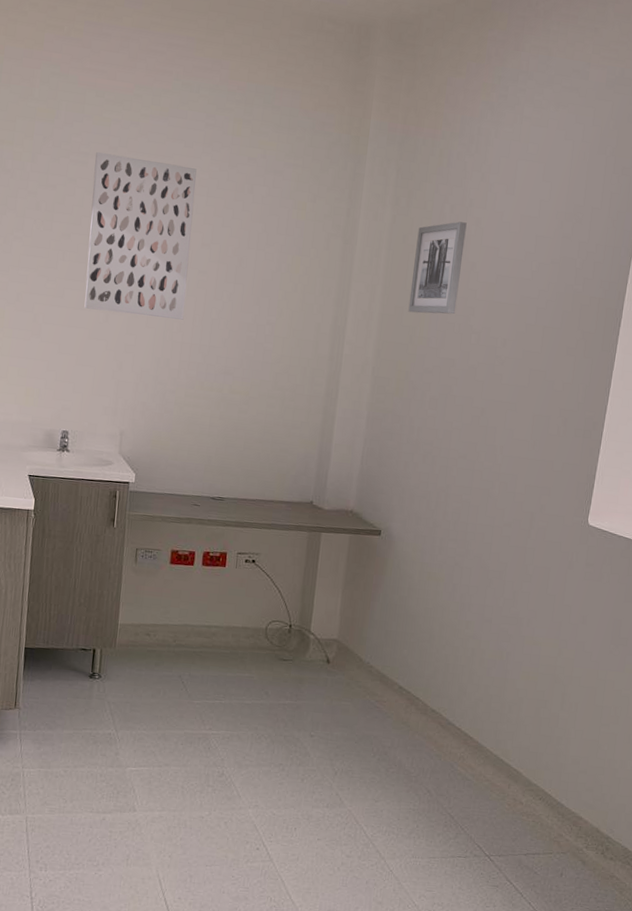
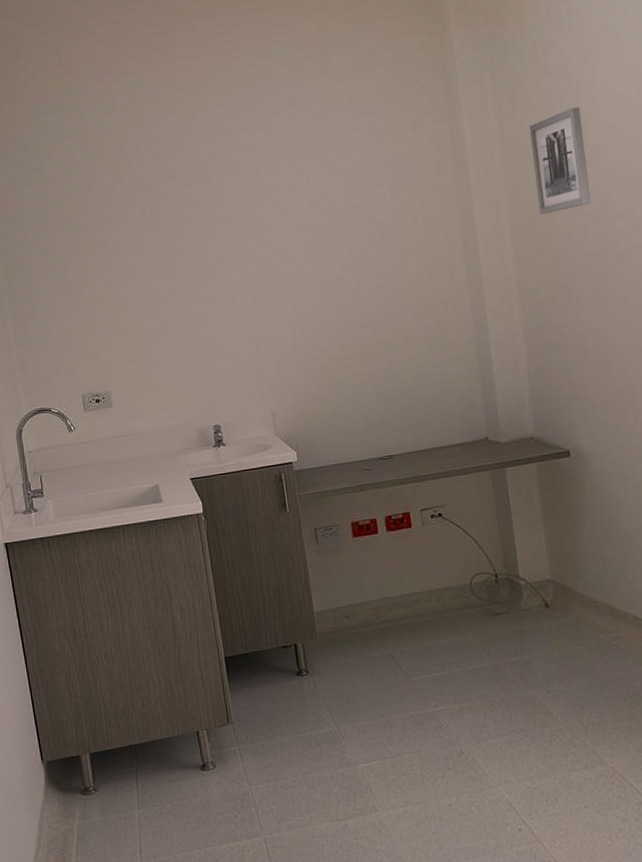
wall art: present [84,152,197,320] -> none [186,132,309,298]

